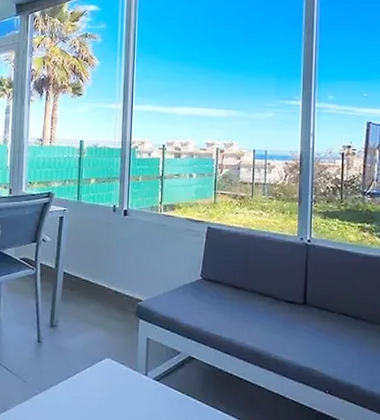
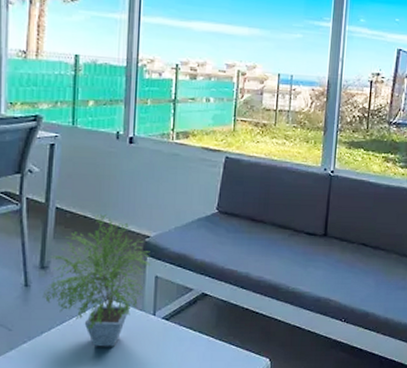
potted plant: none [52,279,143,404] -> present [42,214,151,347]

